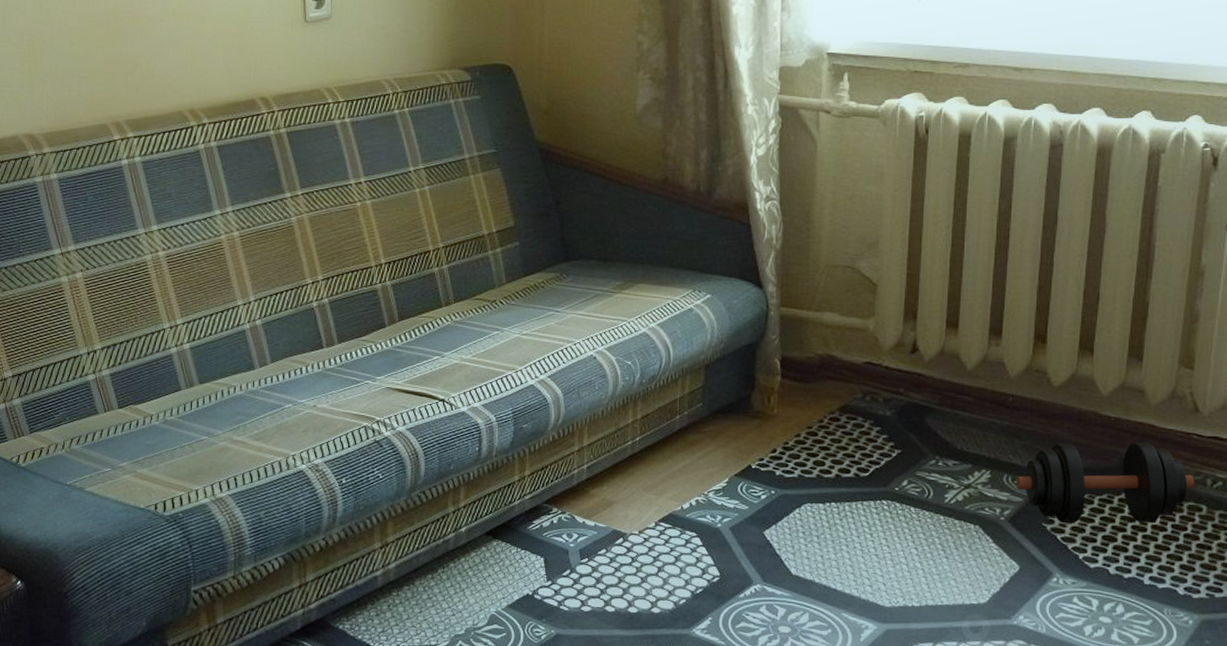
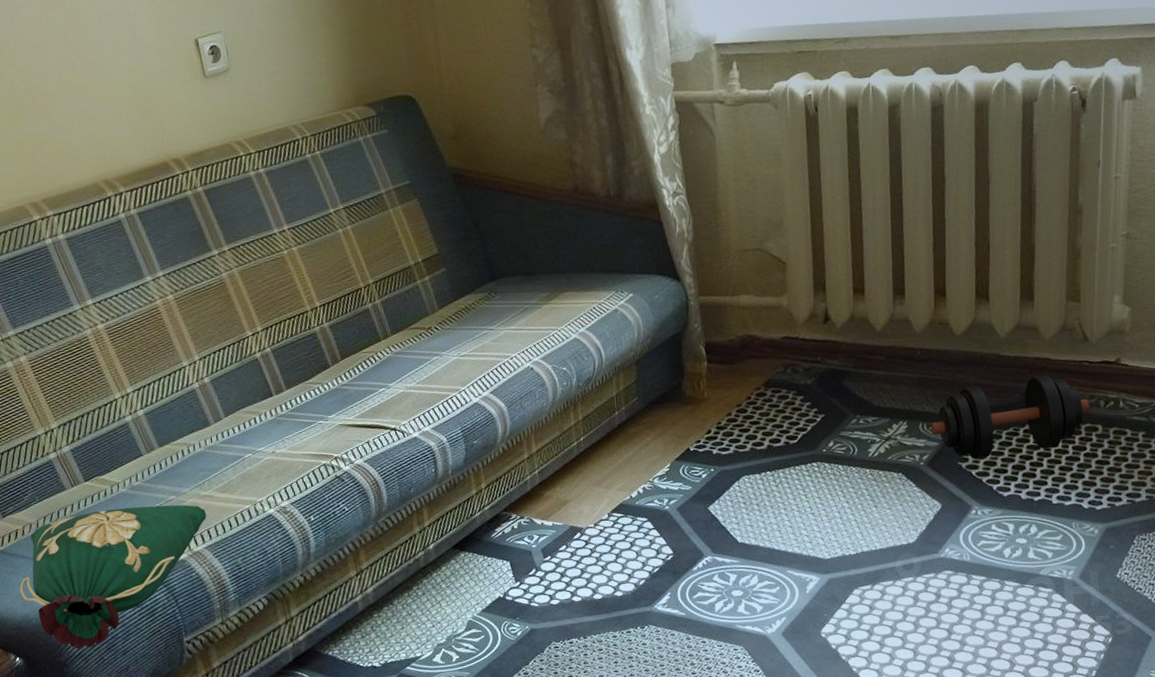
bag: none [34,440,237,583] -> present [19,504,207,649]

